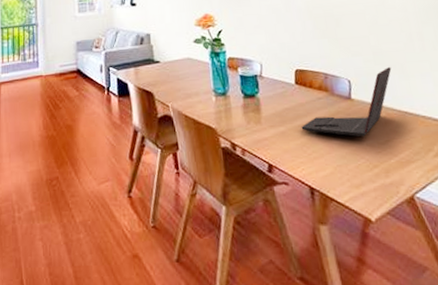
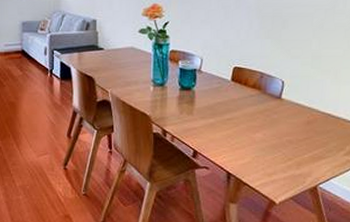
laptop: present [301,66,392,137] -> none [229,71,326,134]

